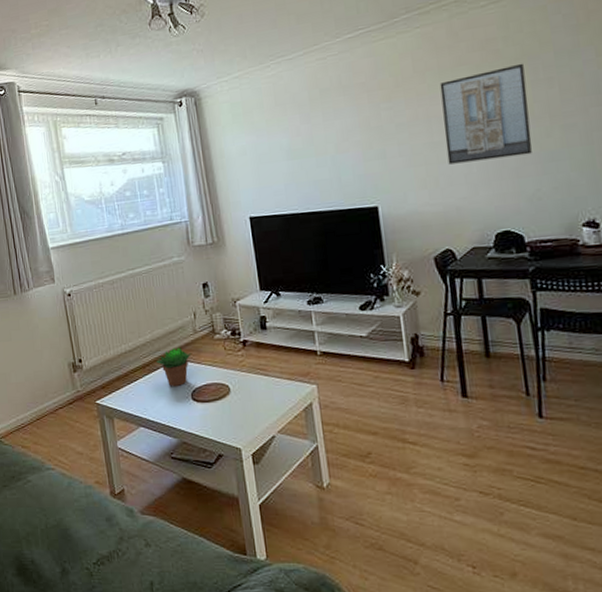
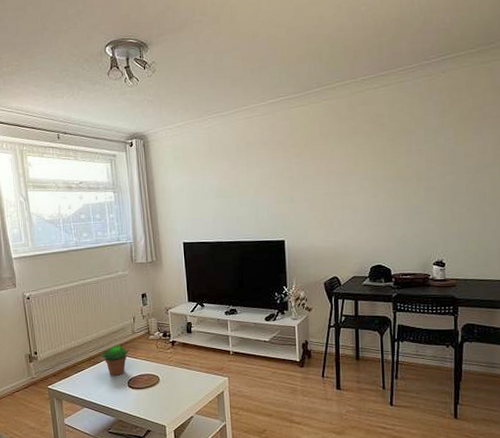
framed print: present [439,63,533,165] -> none [339,136,403,211]

